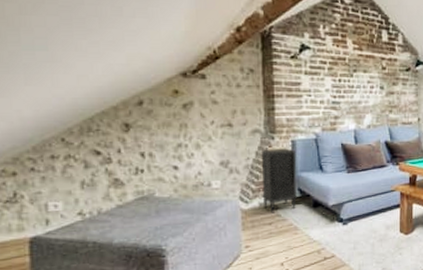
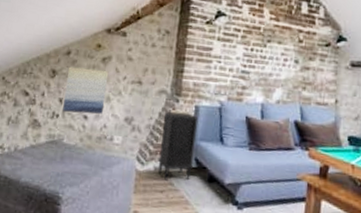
wall art: none [145,117,195,166] -> present [62,66,109,114]

